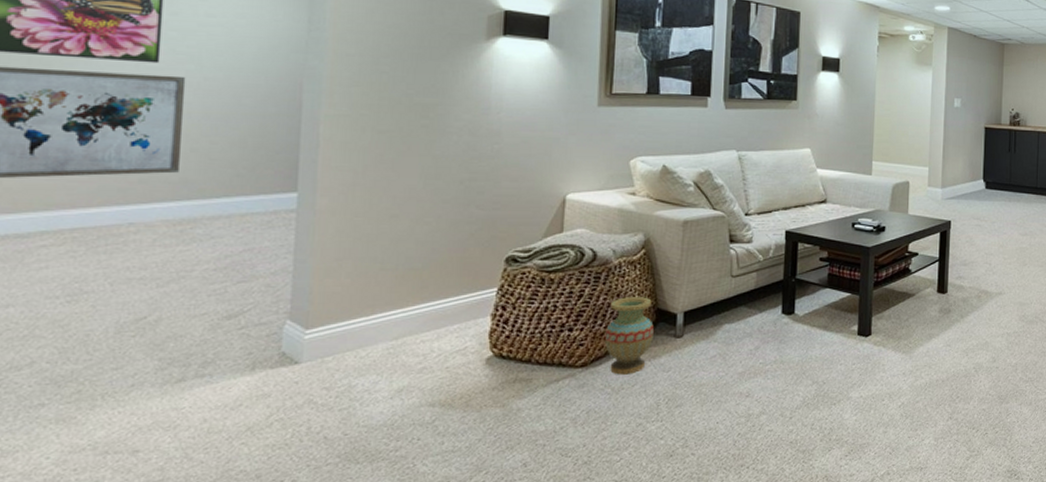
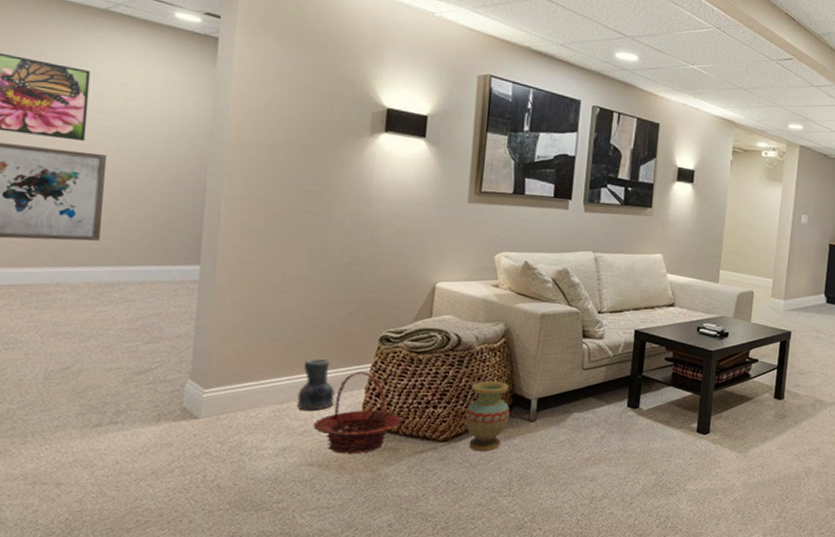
vase: none [414,286,458,345] -> present [297,358,335,411]
basket: none [433,297,534,390] -> present [313,371,402,454]

